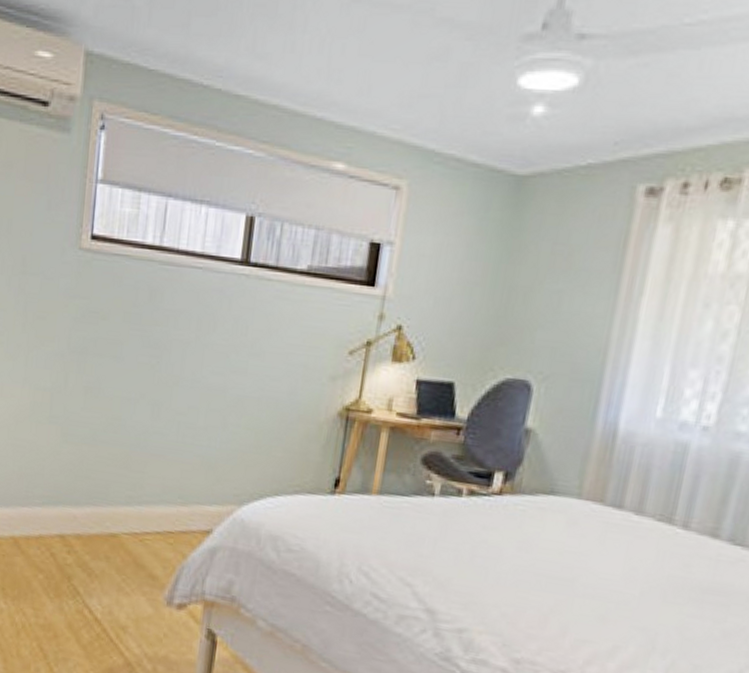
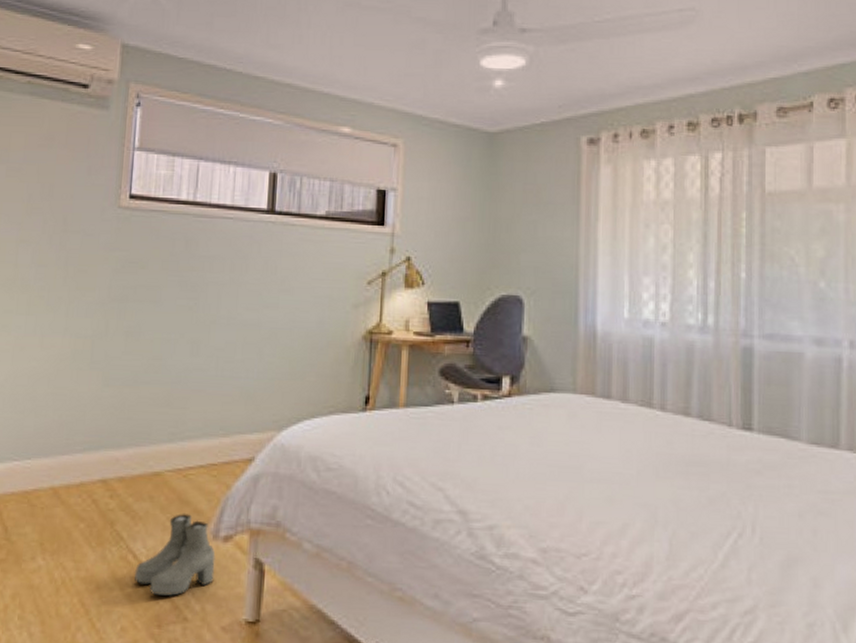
boots: none [90,576,169,654] -> present [135,513,216,597]

